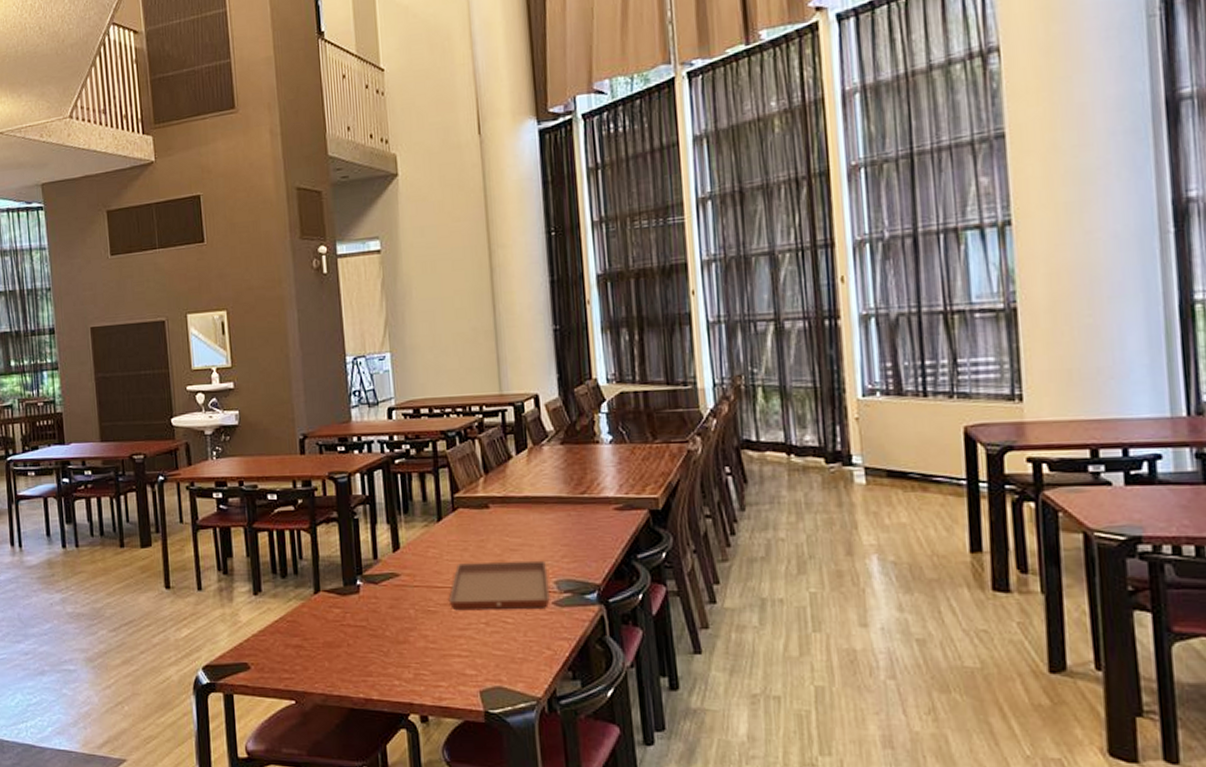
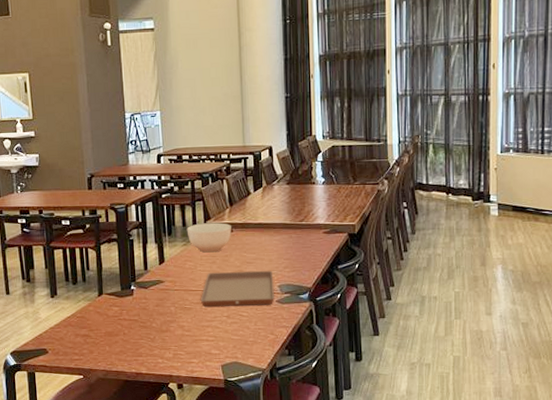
bowl: none [428,496,488,536] -> present [186,222,232,253]

